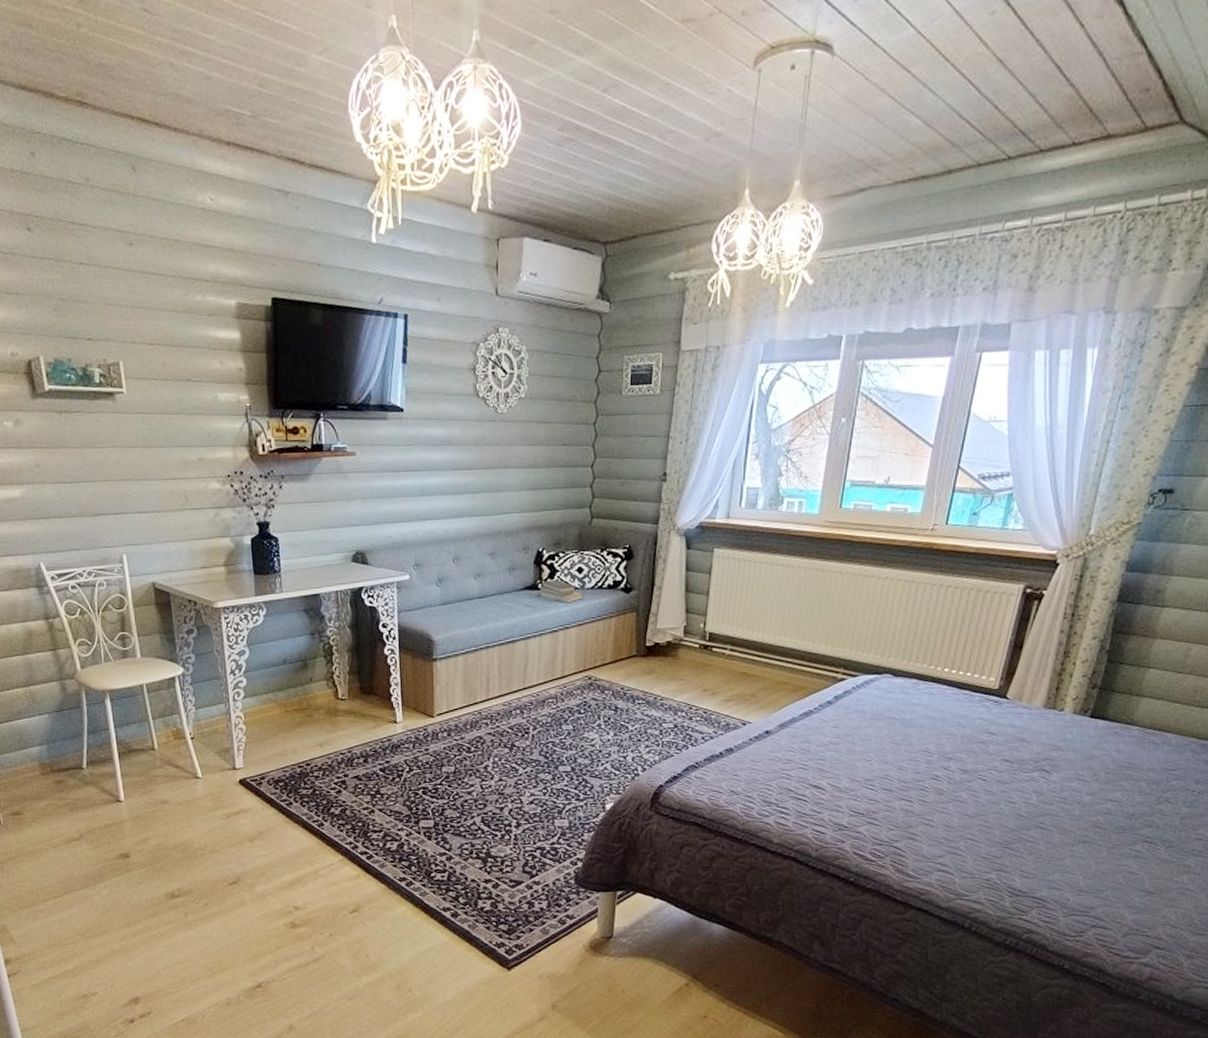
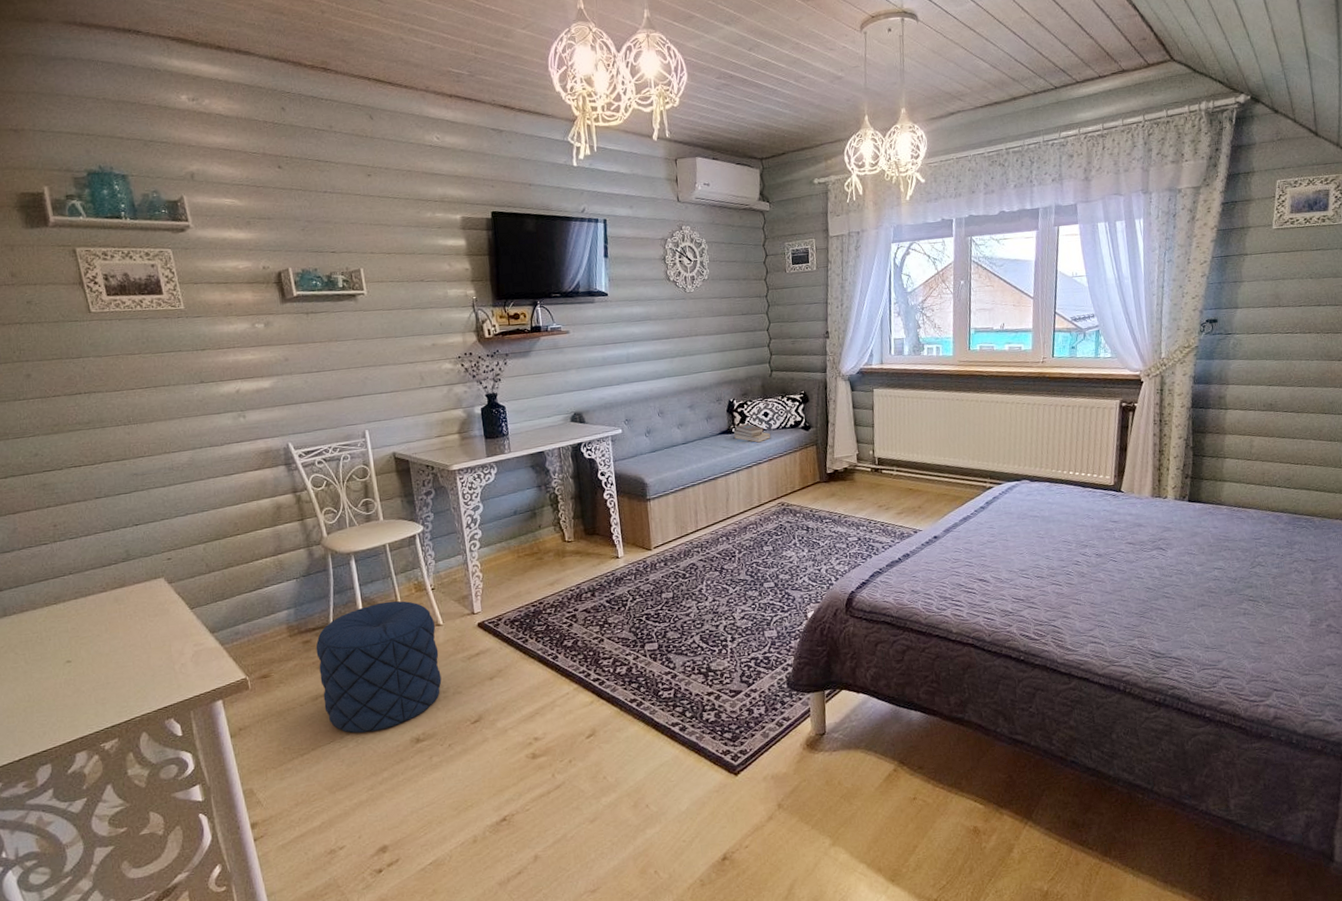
pouf: none [68,747,199,882] -> present [315,601,442,733]

